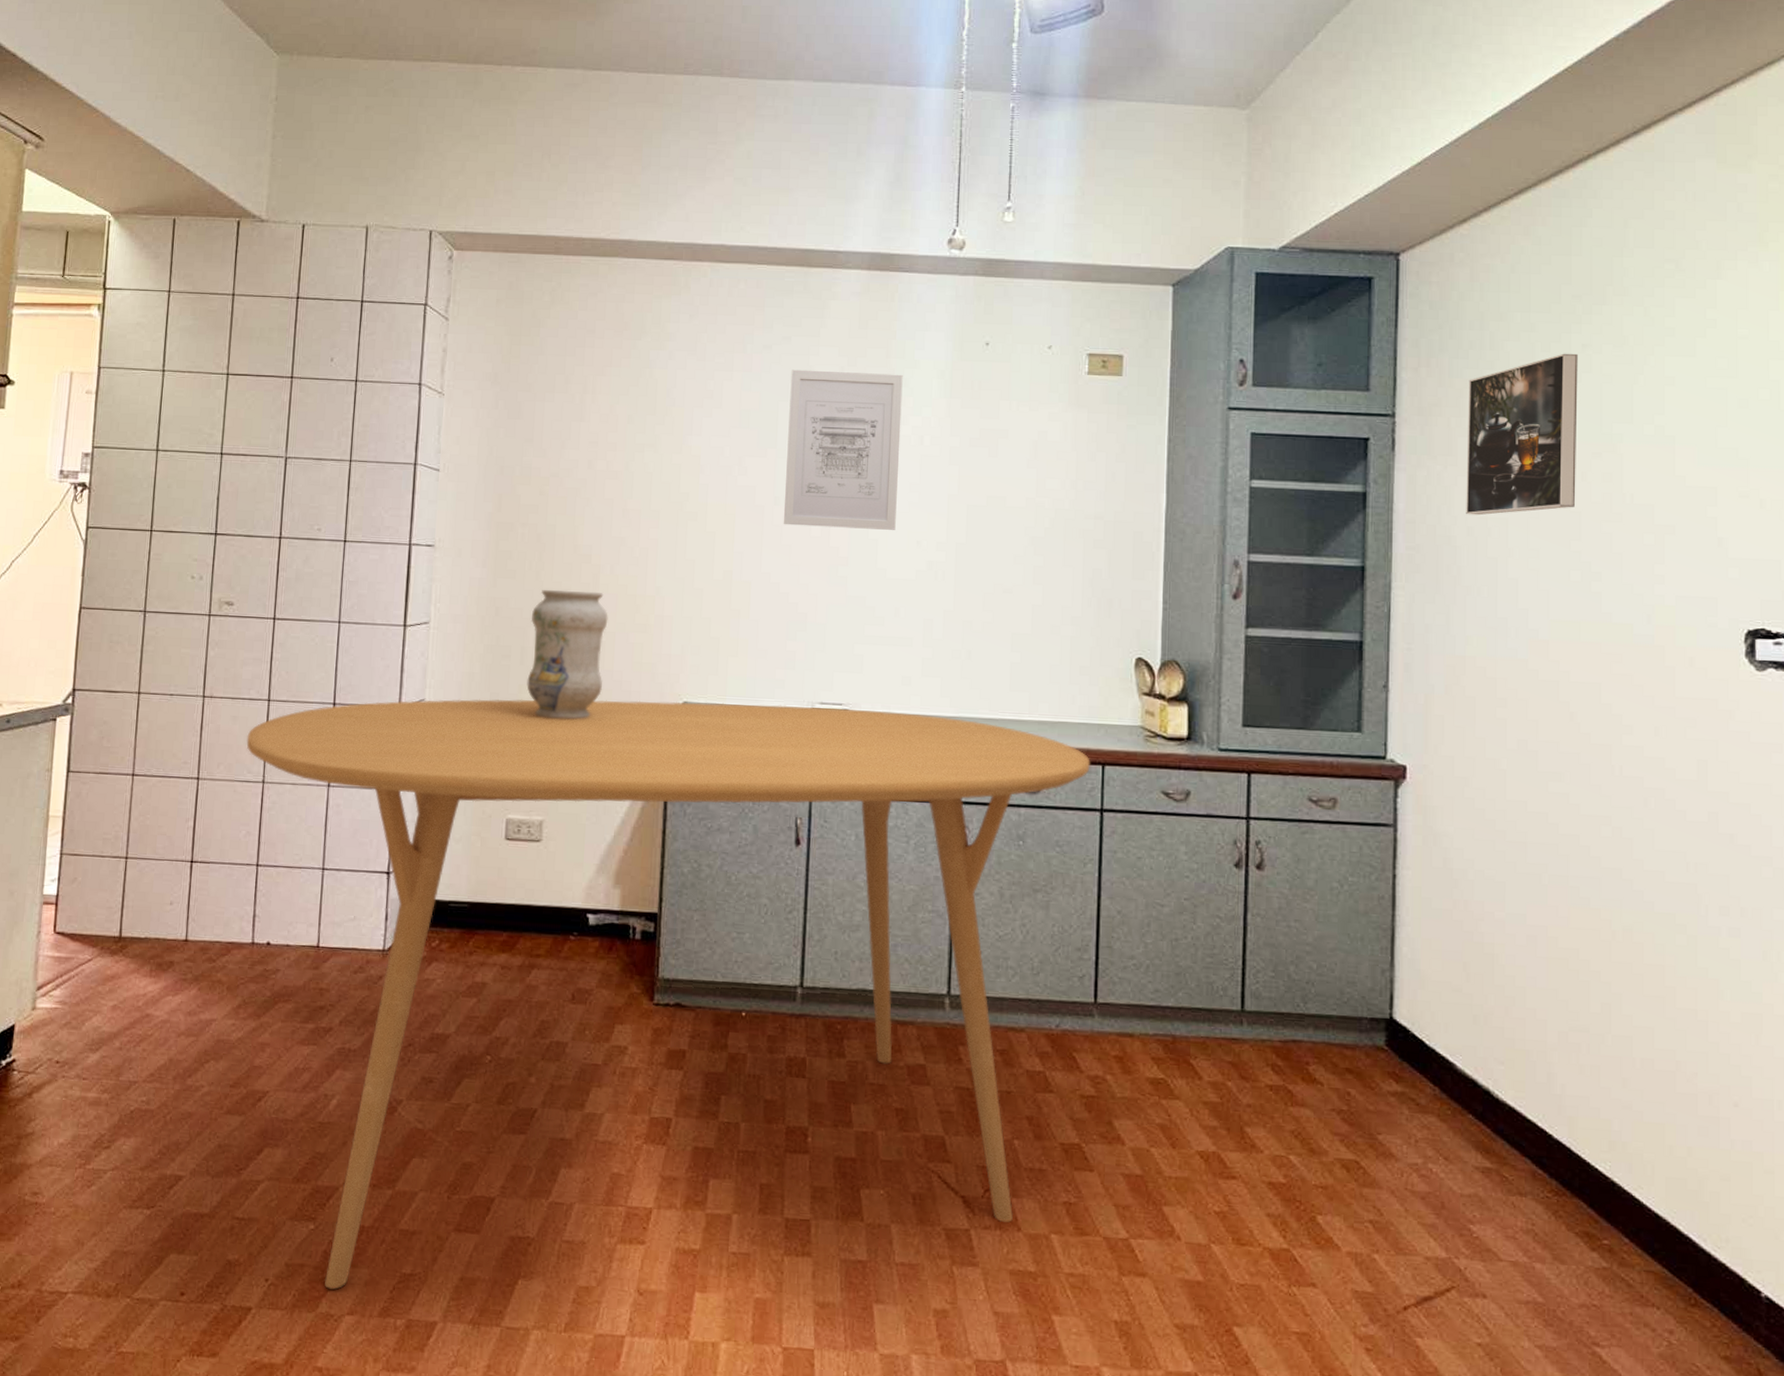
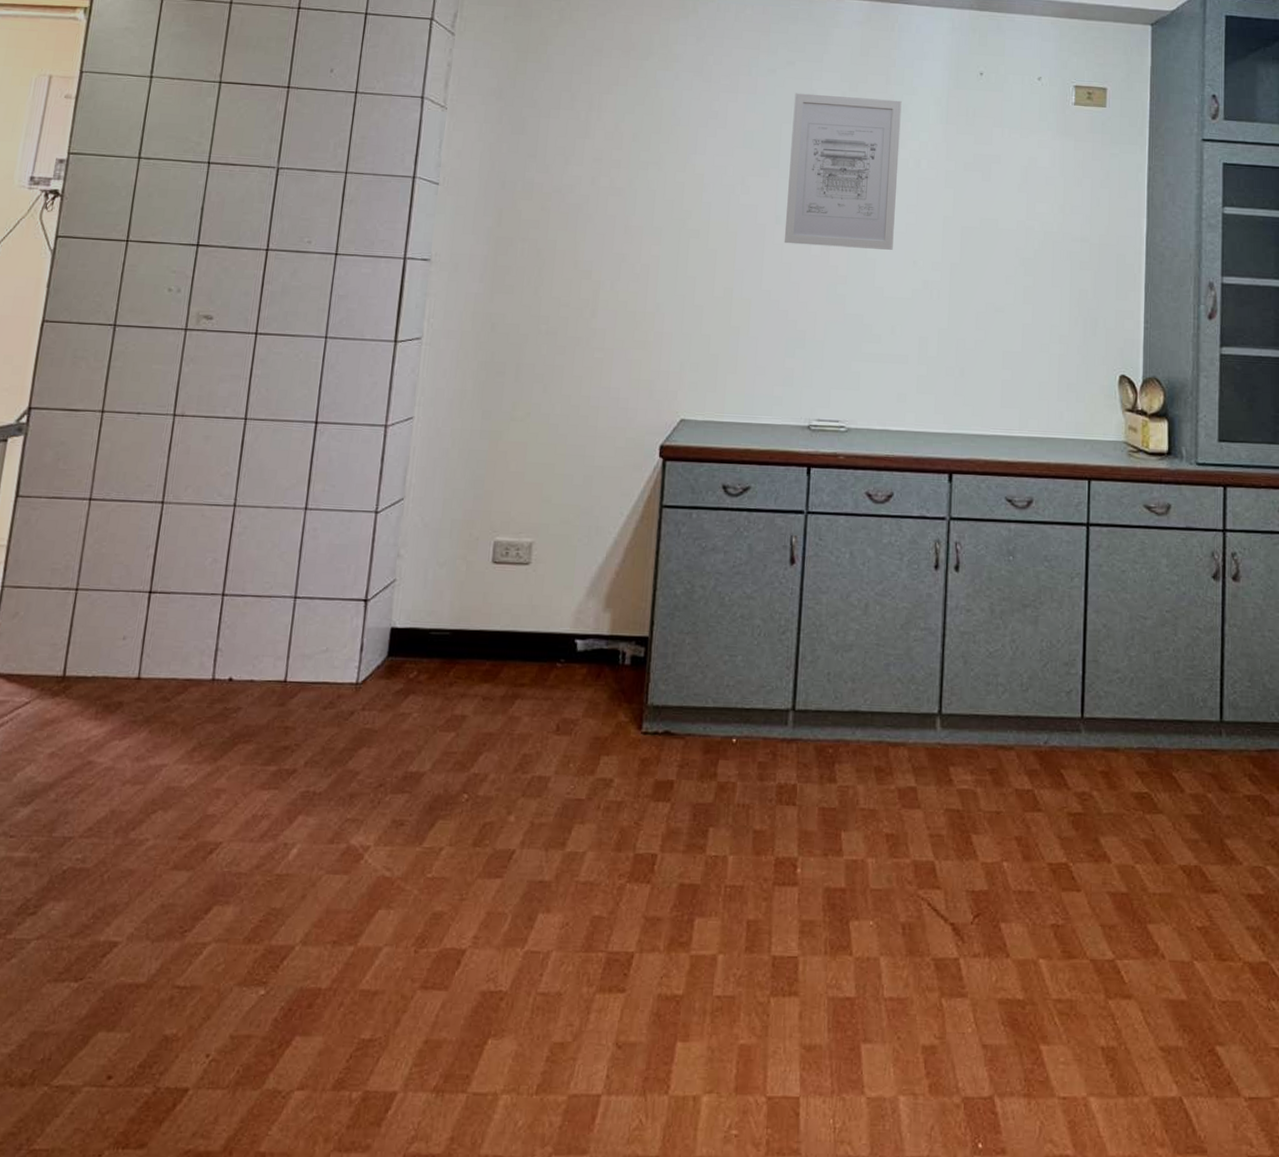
dining table: present [246,699,1090,1290] -> none [218,416,1077,1062]
vase: present [527,589,608,720] -> none [521,305,607,438]

